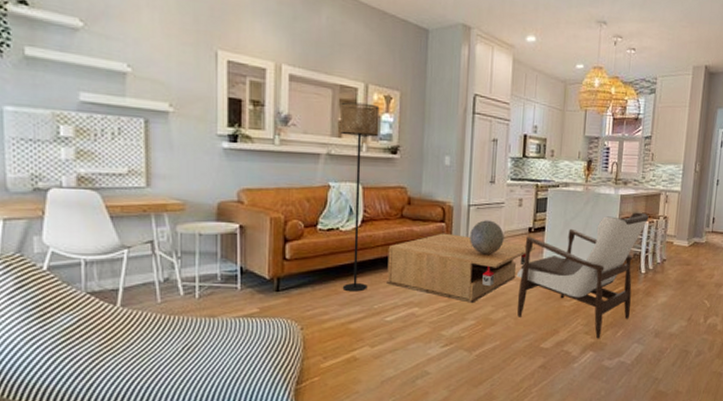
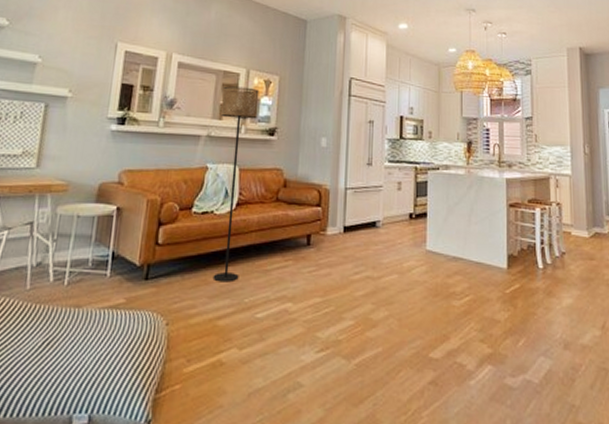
coffee table: present [387,233,535,303] -> none [259,218,417,299]
decorative sphere: present [470,220,504,255] -> none [347,204,383,243]
armchair: present [516,212,649,339] -> none [398,197,540,349]

